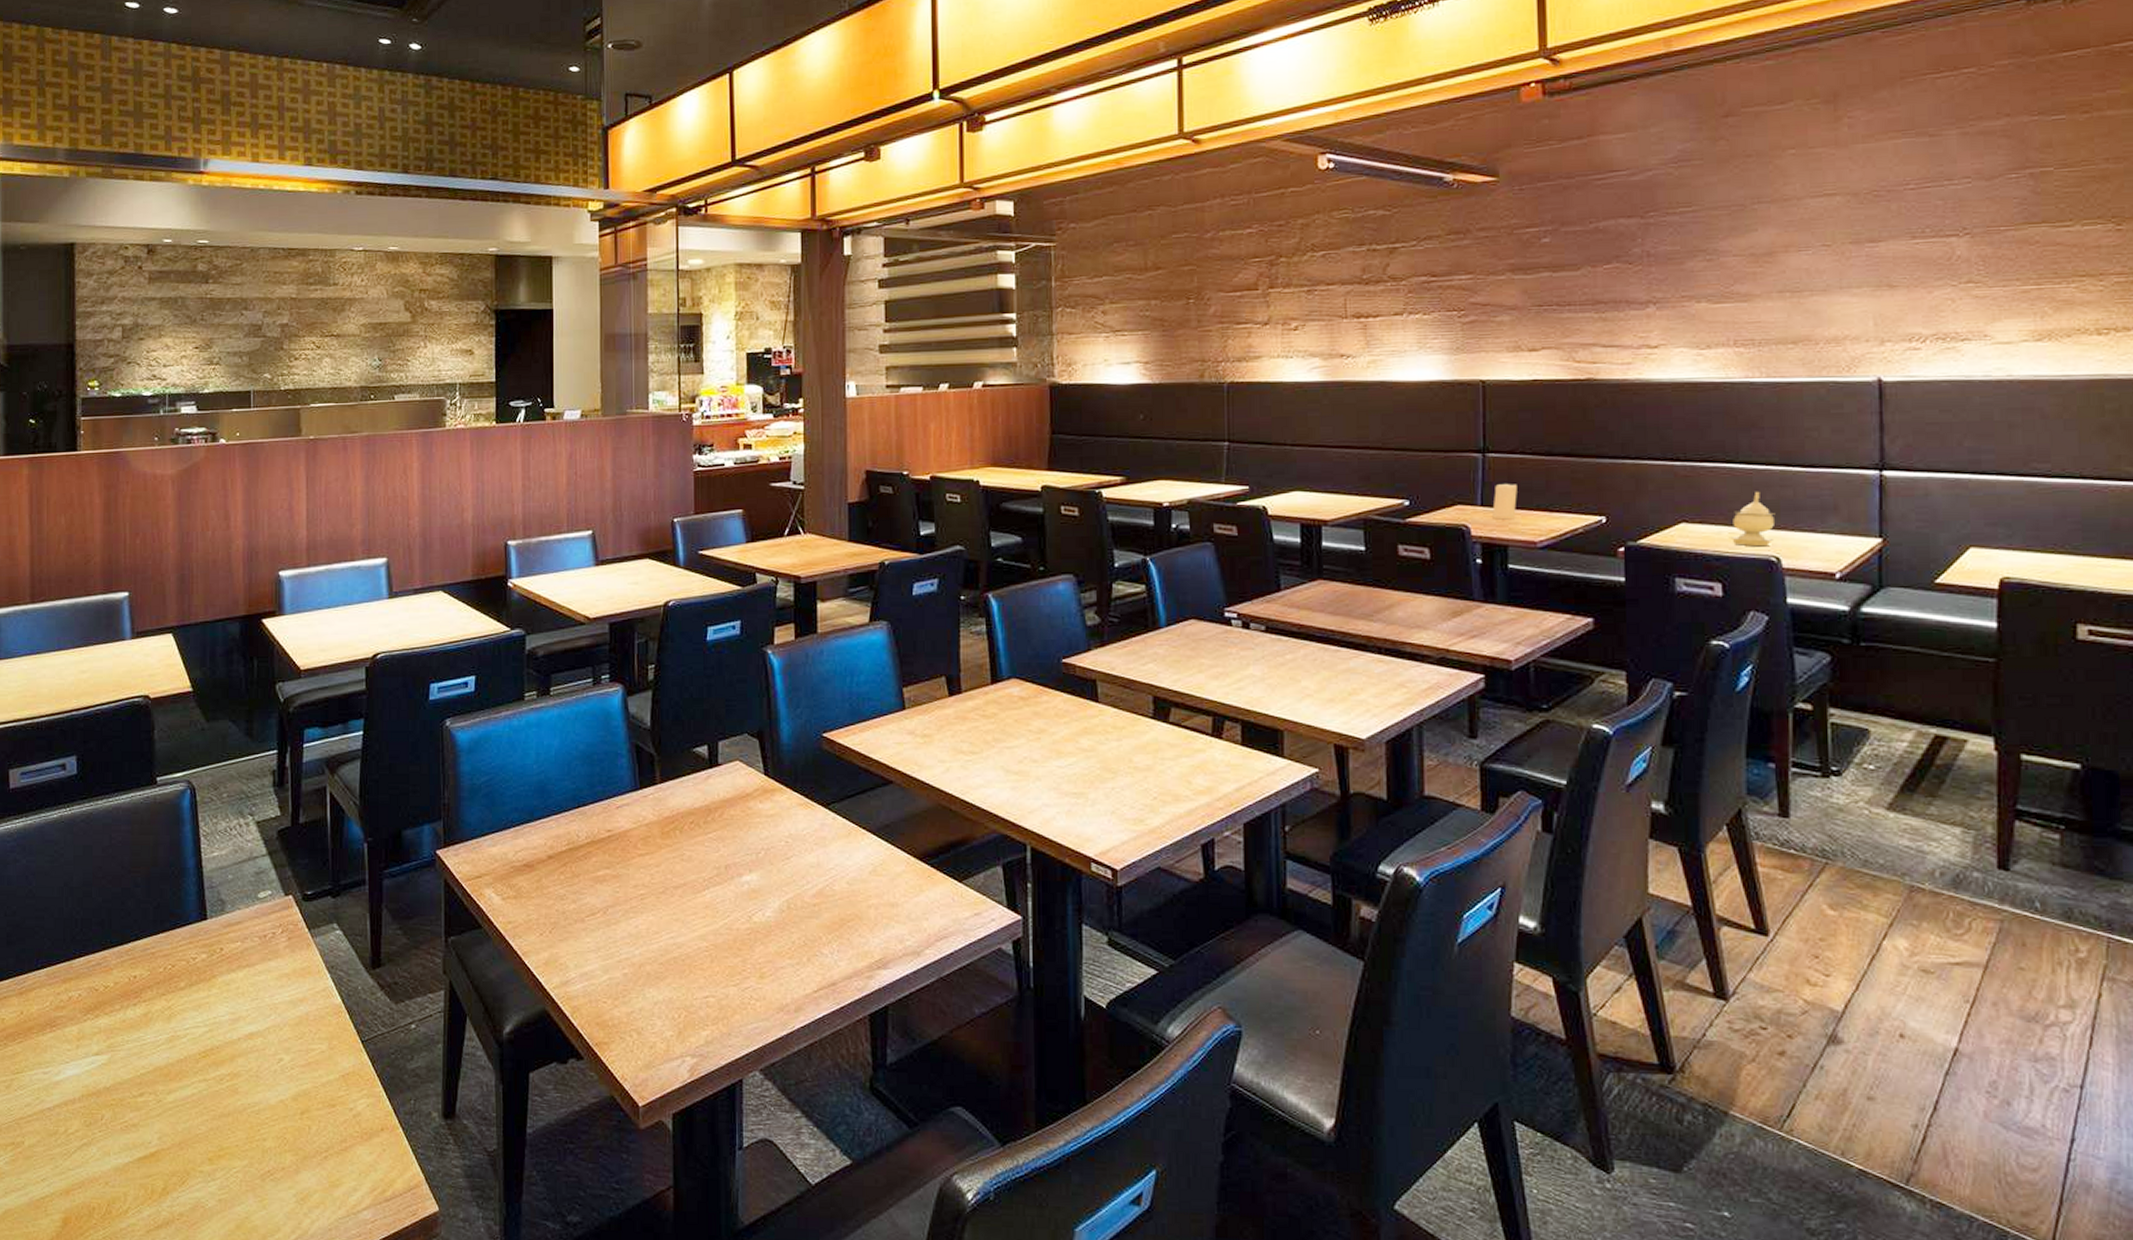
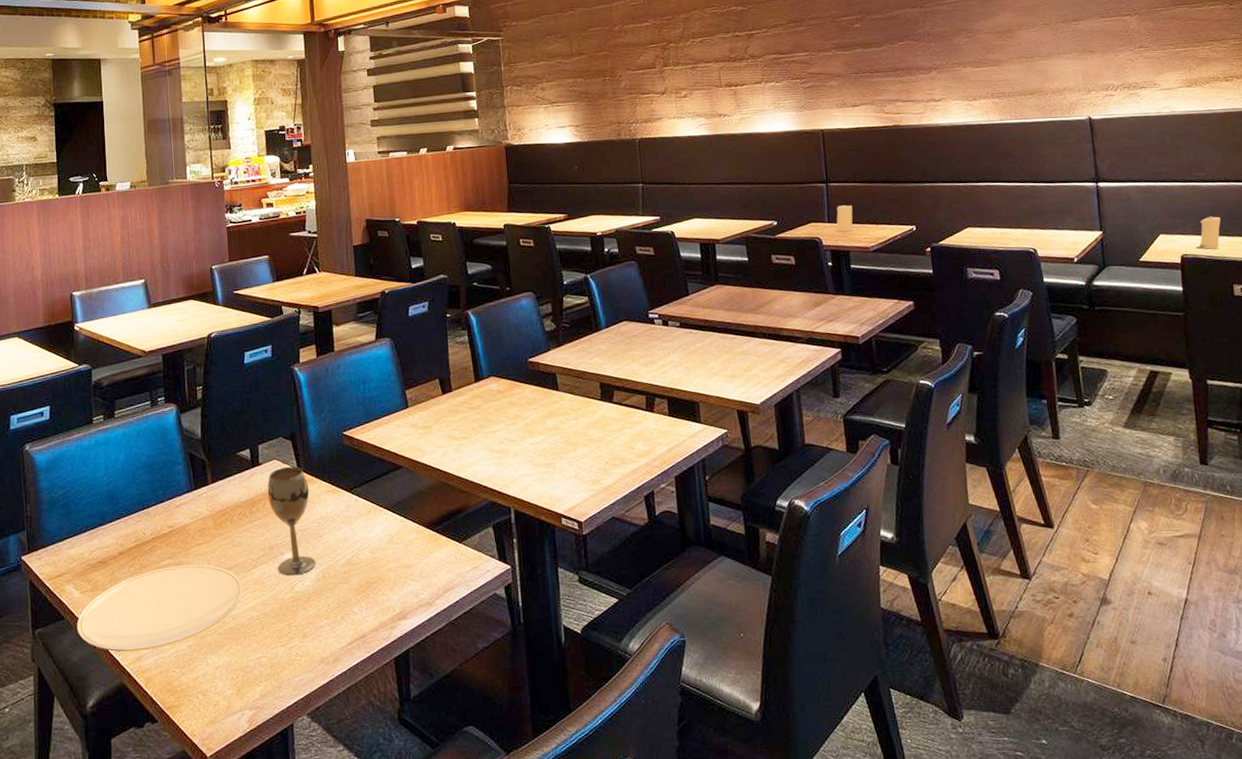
plate: none [495,877,691,974] -> present [76,564,243,652]
wine glass: none [726,770,781,903] -> present [267,466,316,576]
sugar bowl: present [1728,492,1776,547] -> none [1000,202,1031,242]
candle: none [2024,525,2068,572] -> present [1195,215,1221,249]

